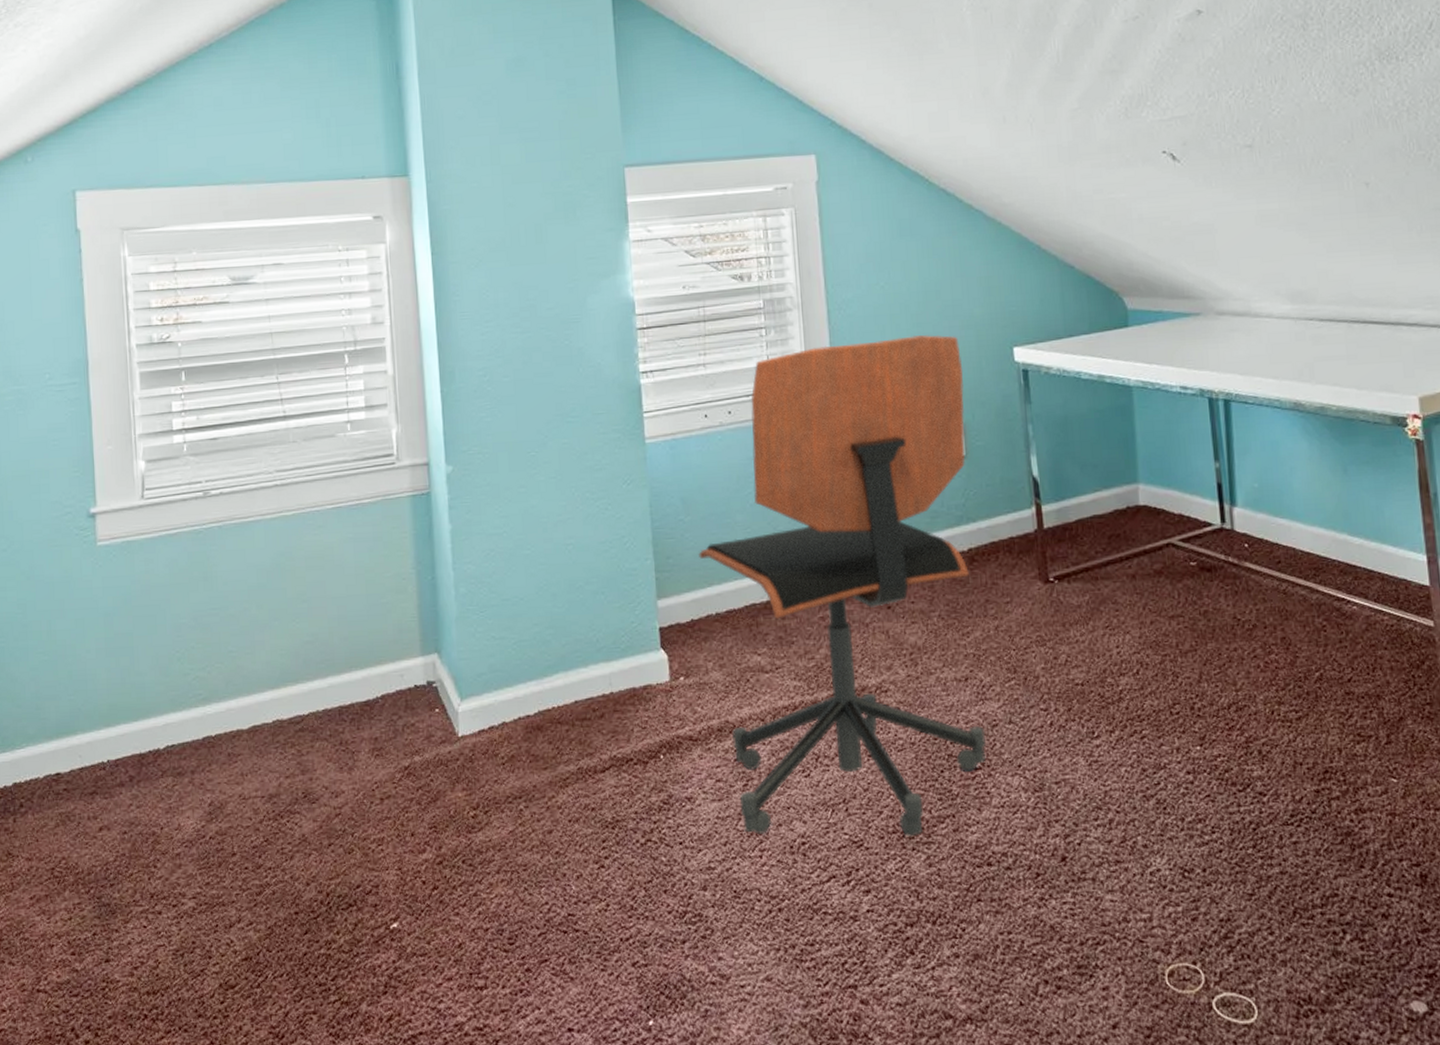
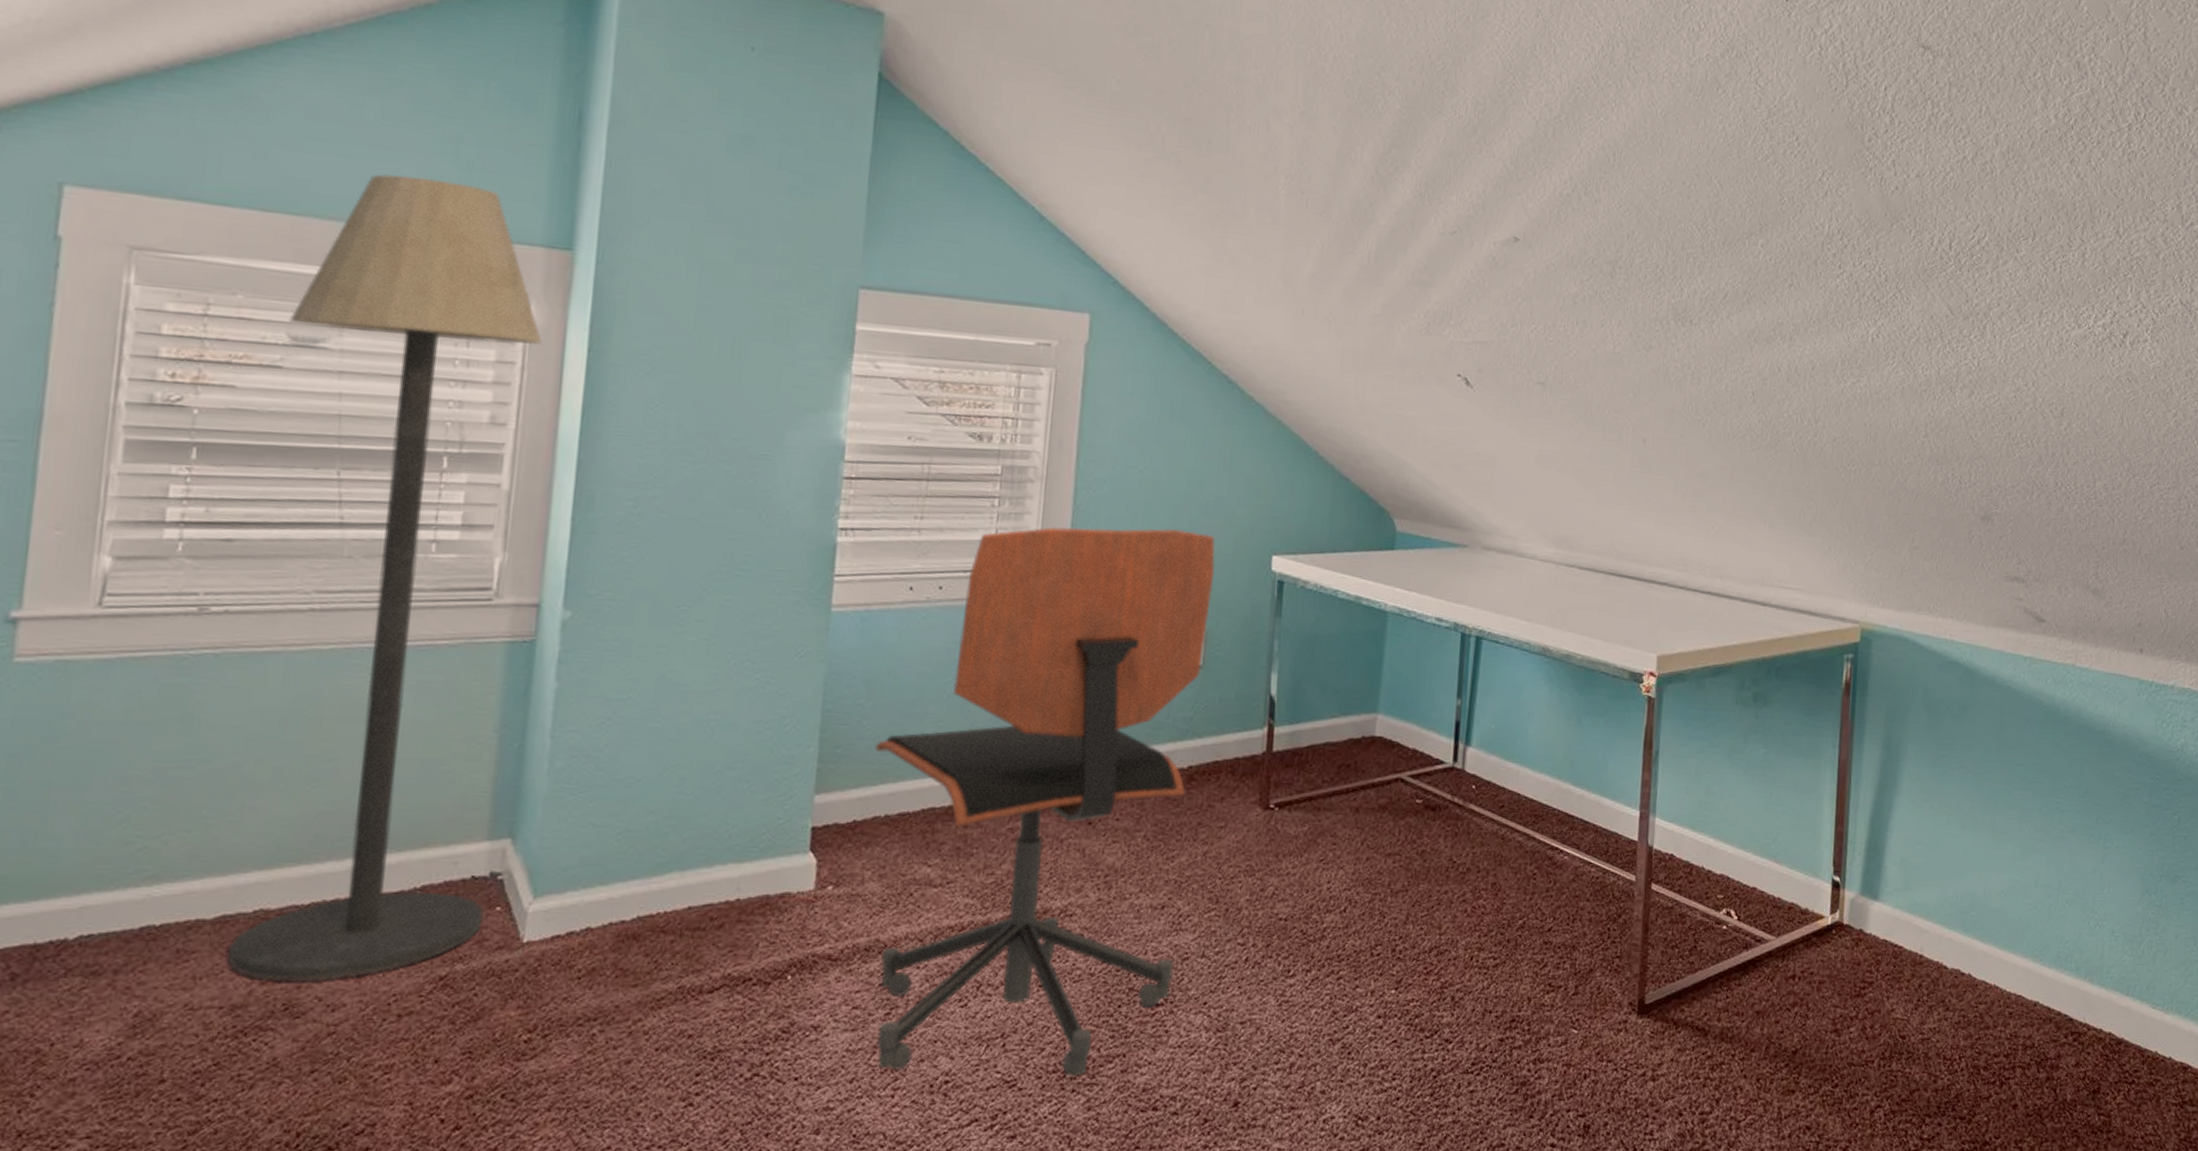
floor lamp: none [227,138,428,774] -> present [227,173,542,980]

